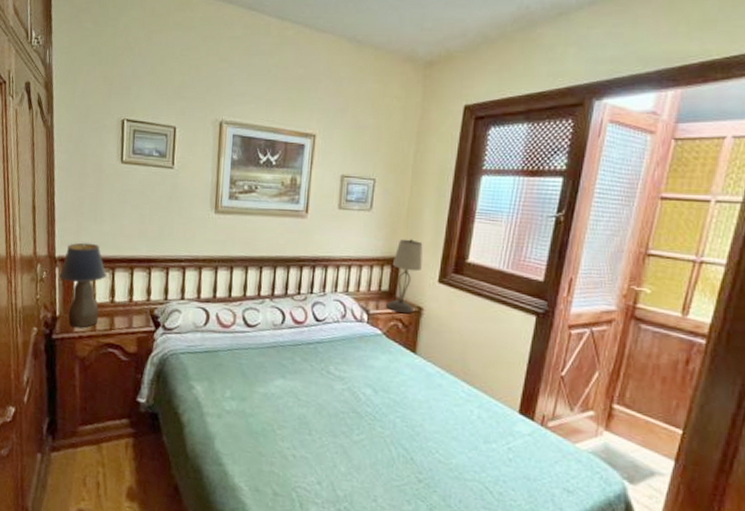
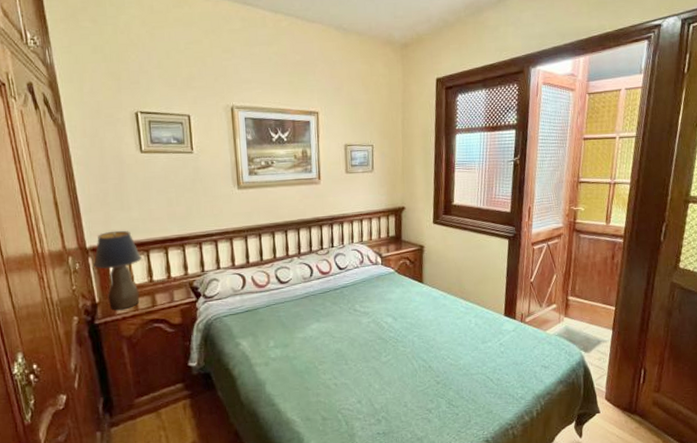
table lamp: present [386,239,423,314] -> none [395,191,419,253]

